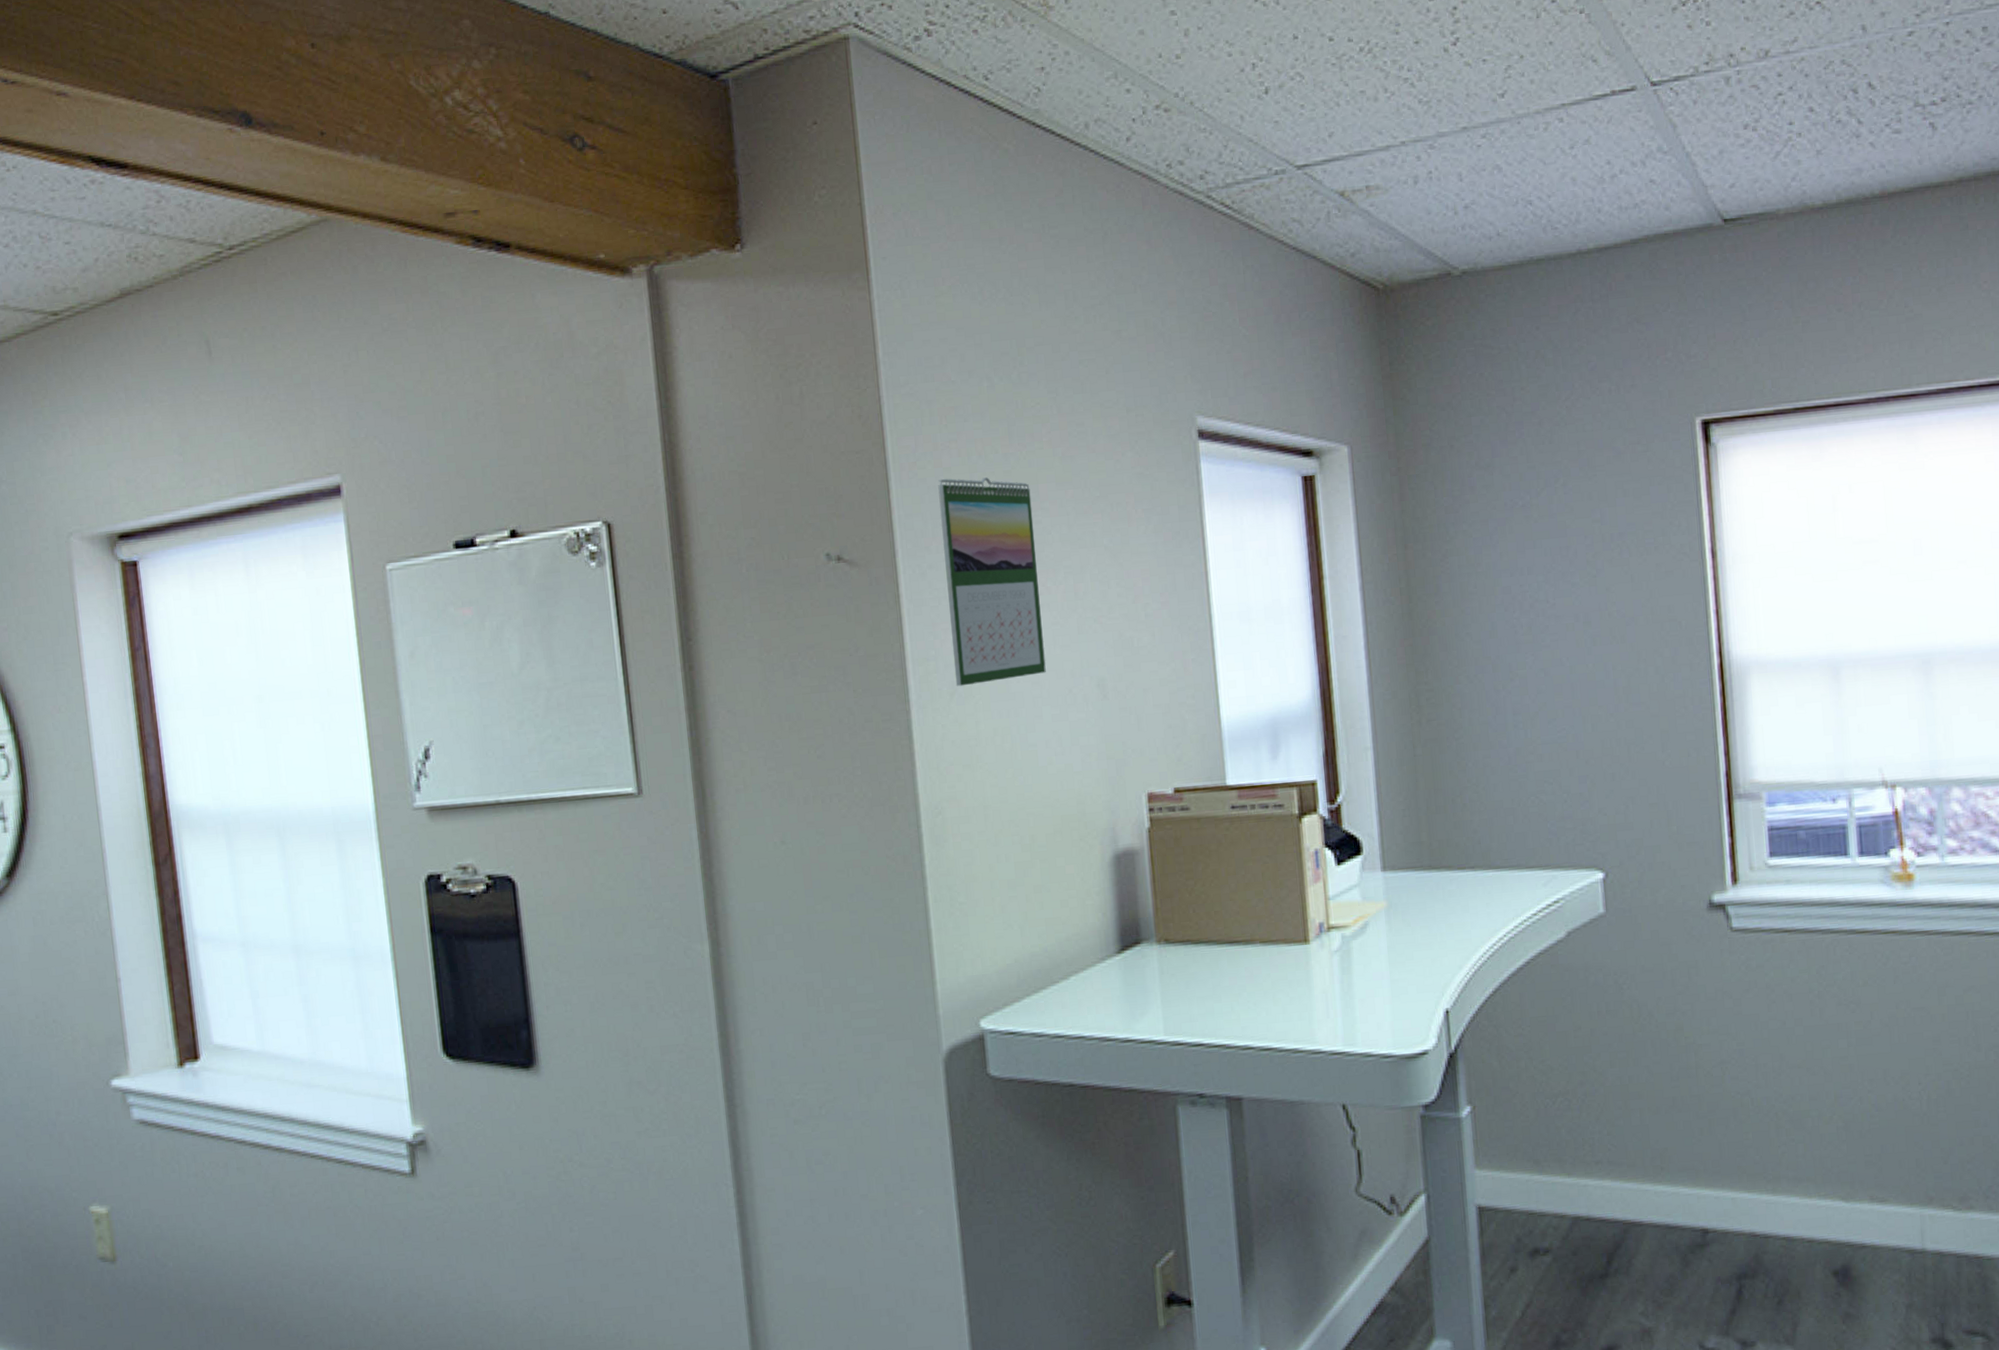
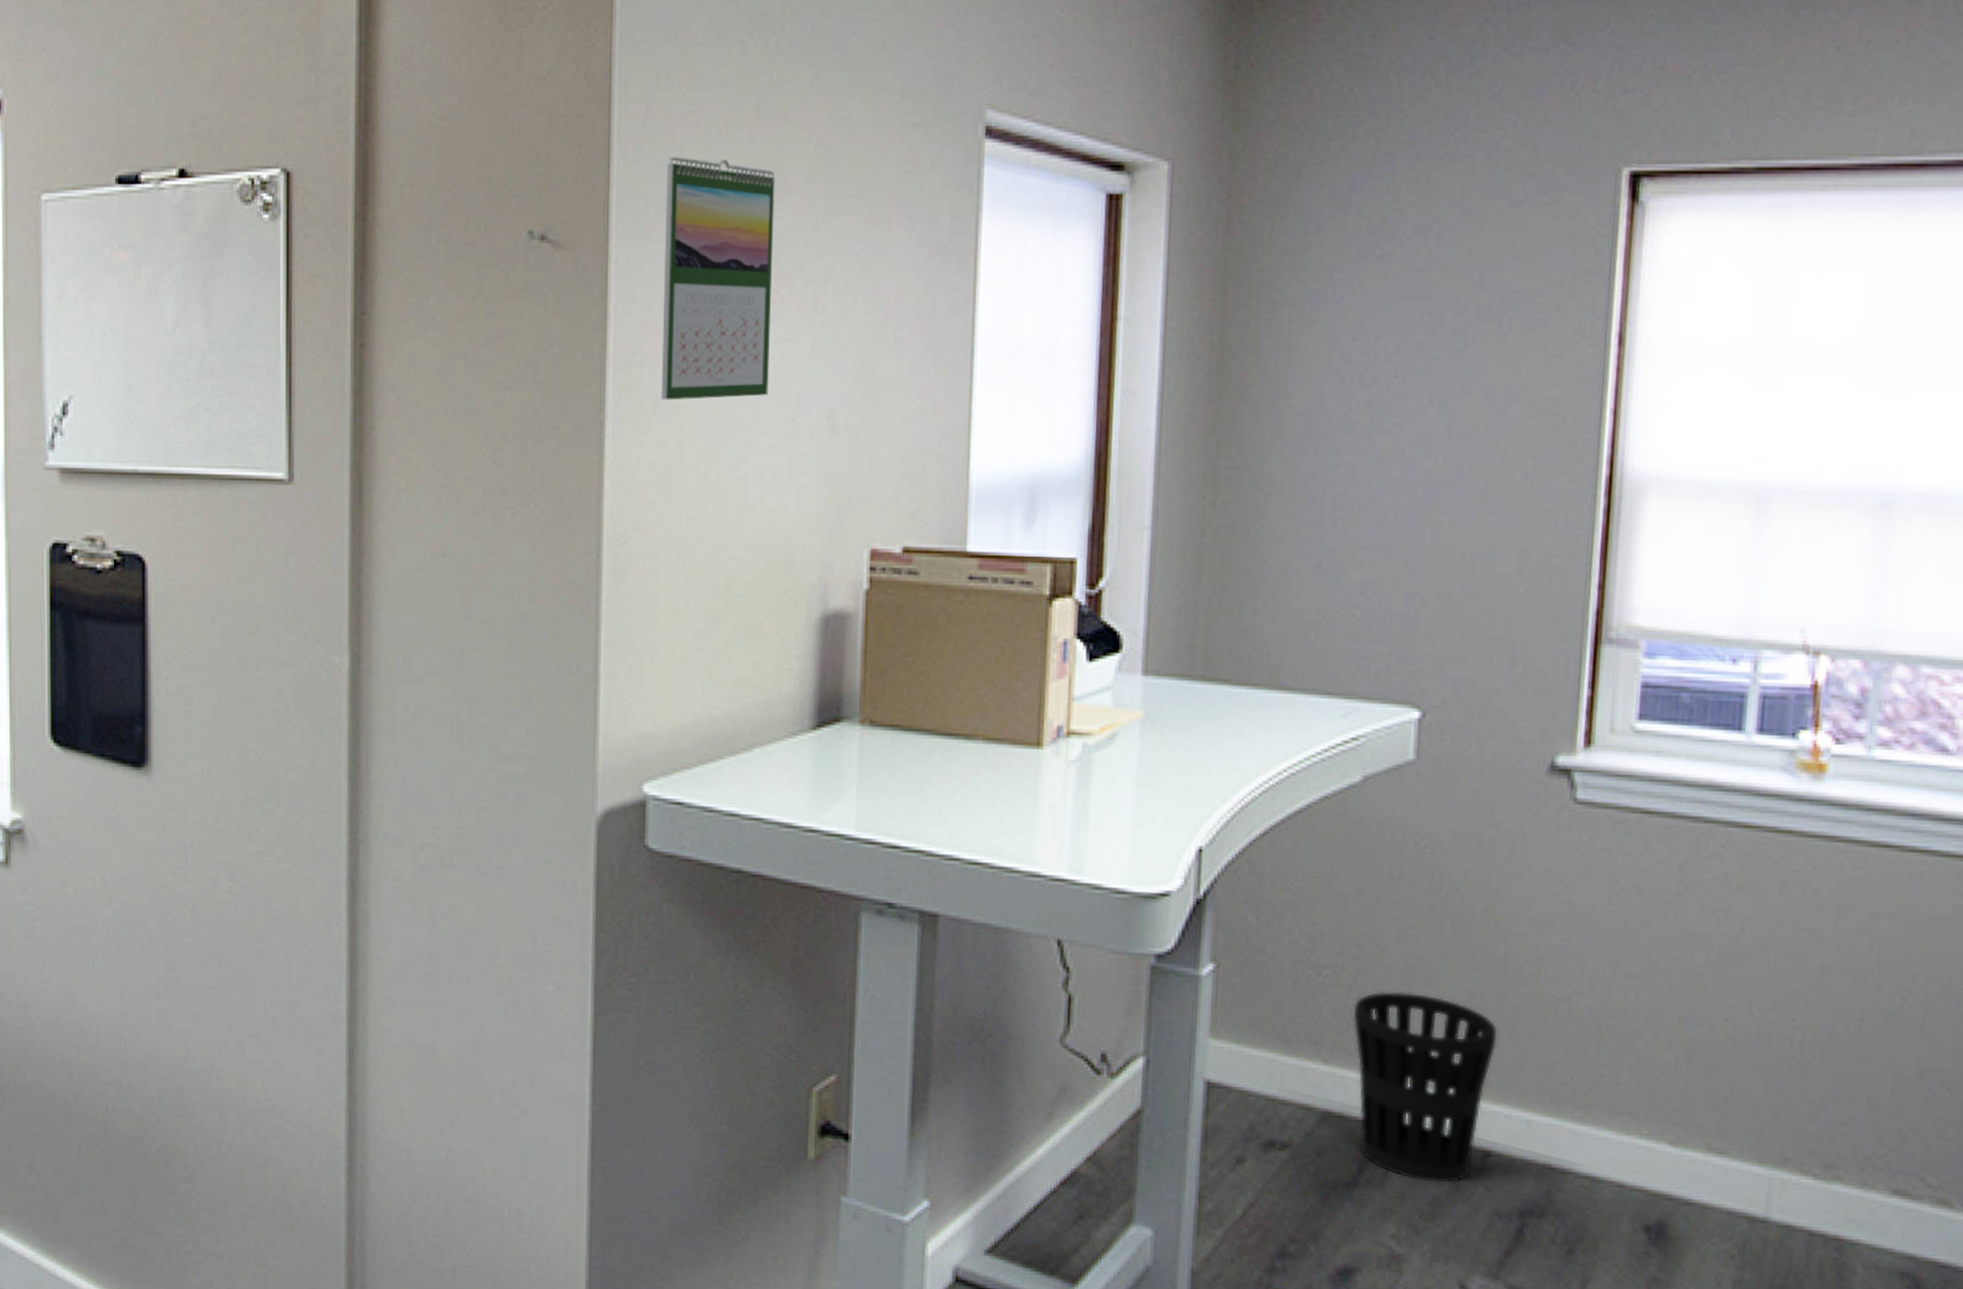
wastebasket: none [1585,1105,1701,1264] -> present [1352,991,1499,1184]

